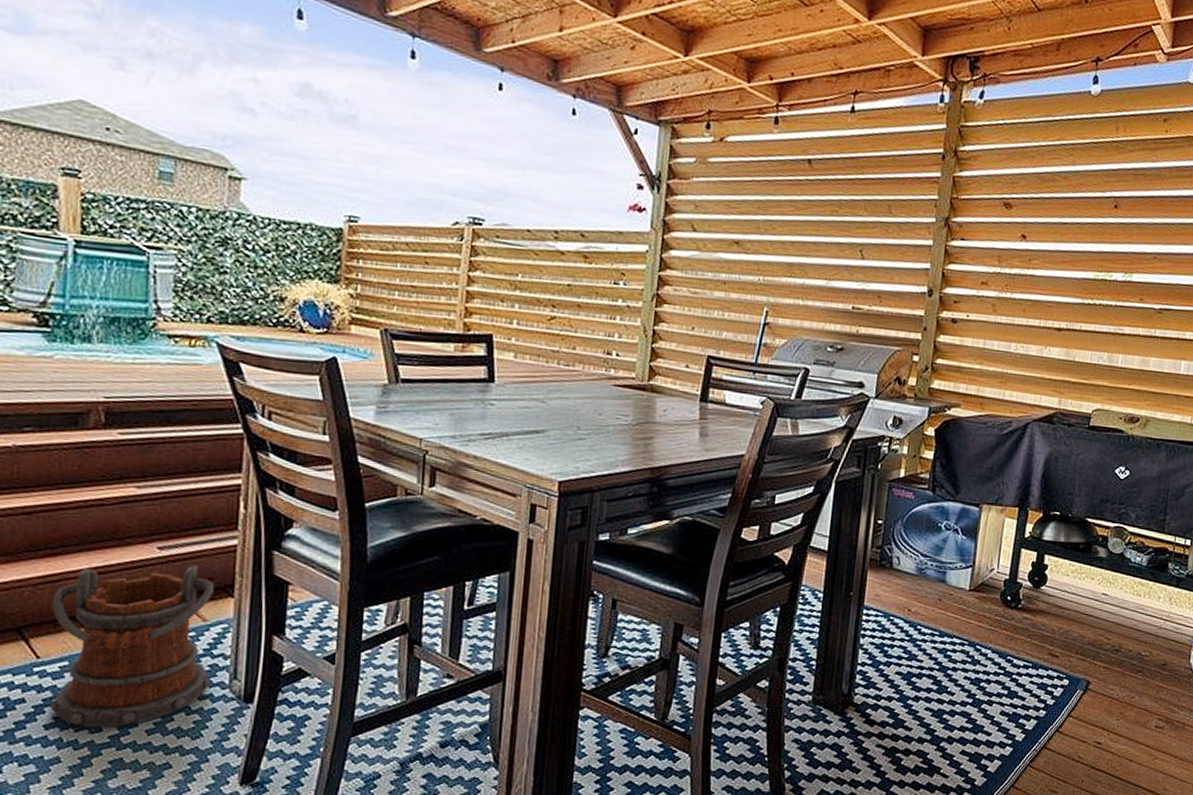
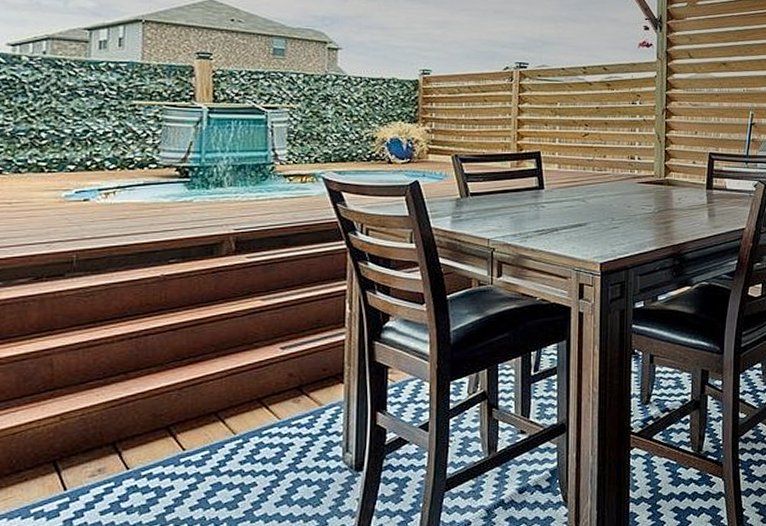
bucket: present [50,565,214,728] -> none [195,359,328,506]

